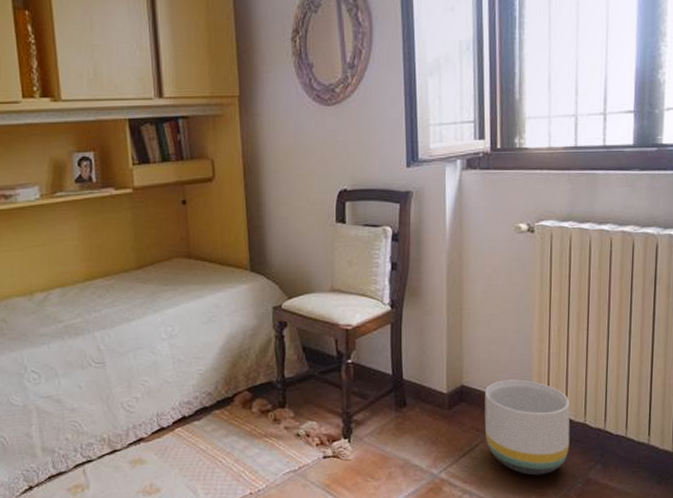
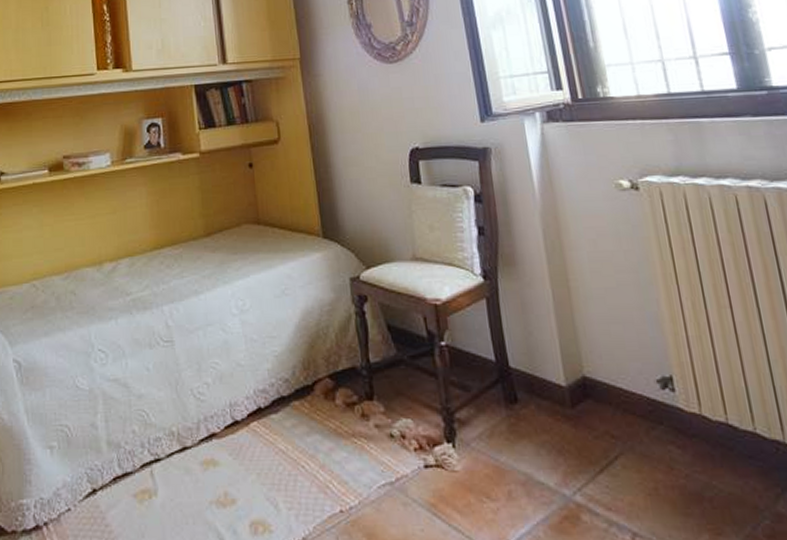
planter: present [484,379,570,476] -> none [614,370,742,504]

